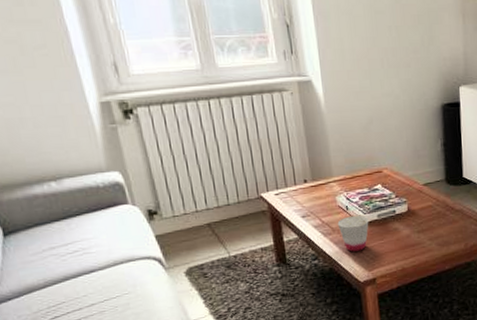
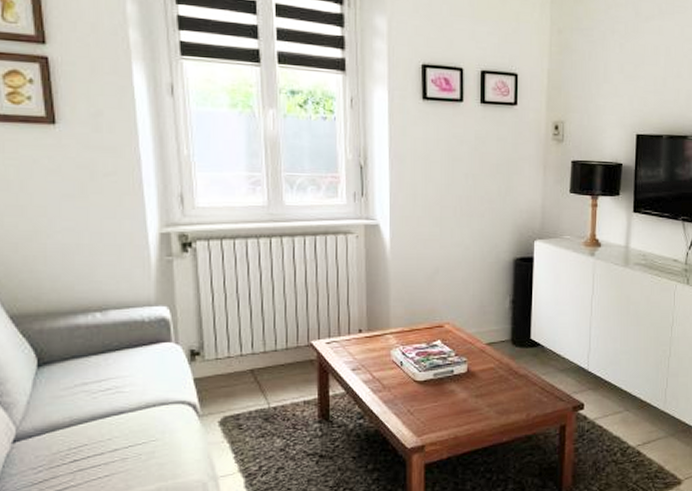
cup: present [337,215,369,252] -> none [389,372,424,413]

